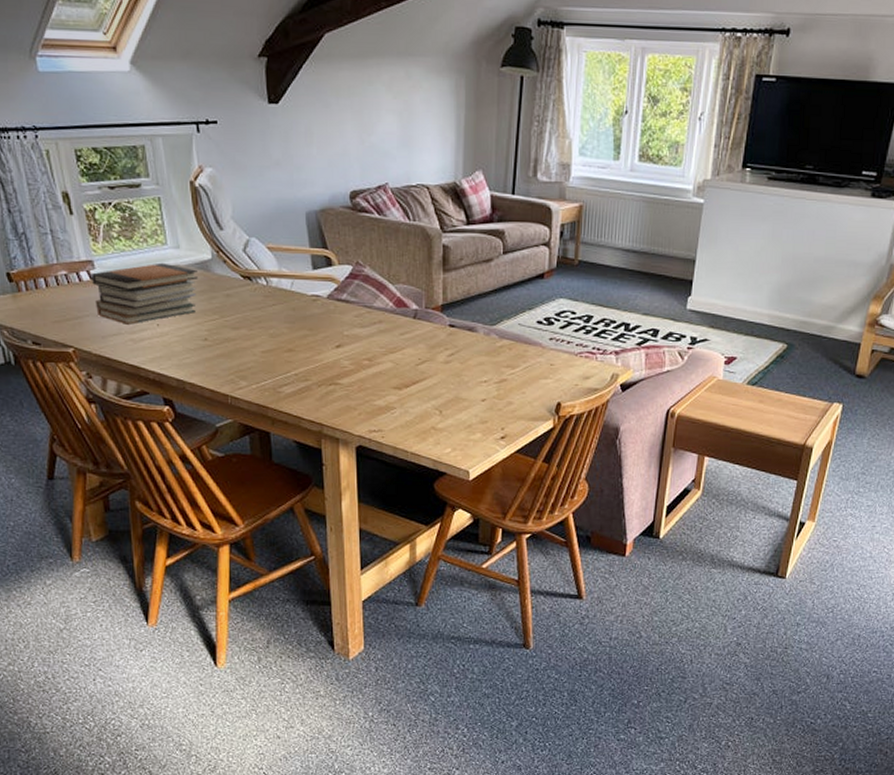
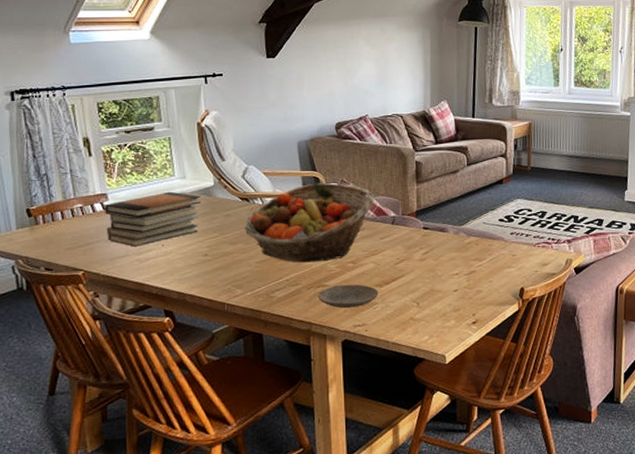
fruit basket: none [247,263,395,356] -> present [244,182,375,263]
plate: none [330,385,398,411] -> present [318,284,379,309]

